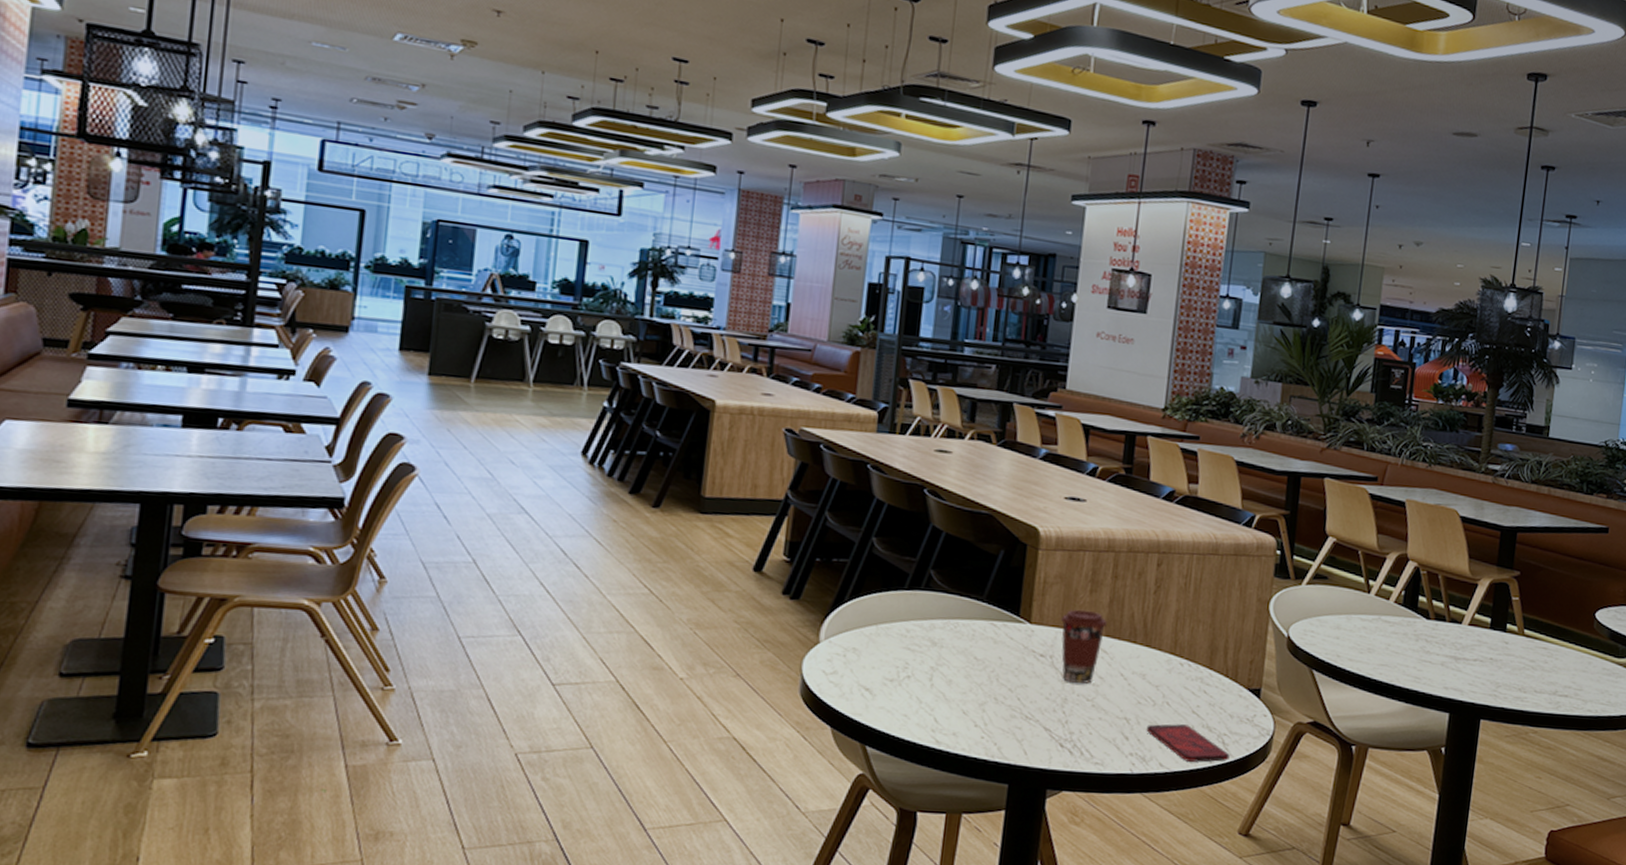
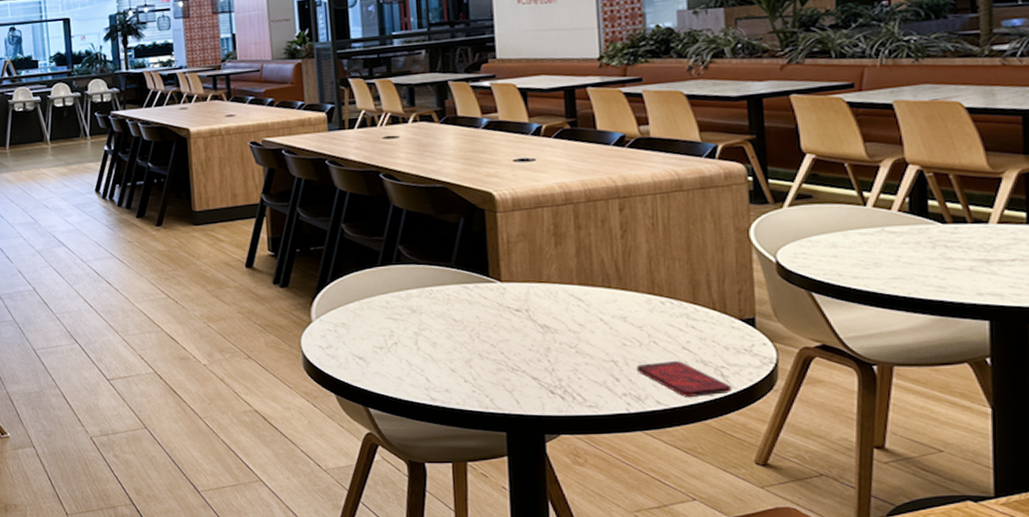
coffee cup: present [1060,609,1107,683] -> none [529,262,577,332]

